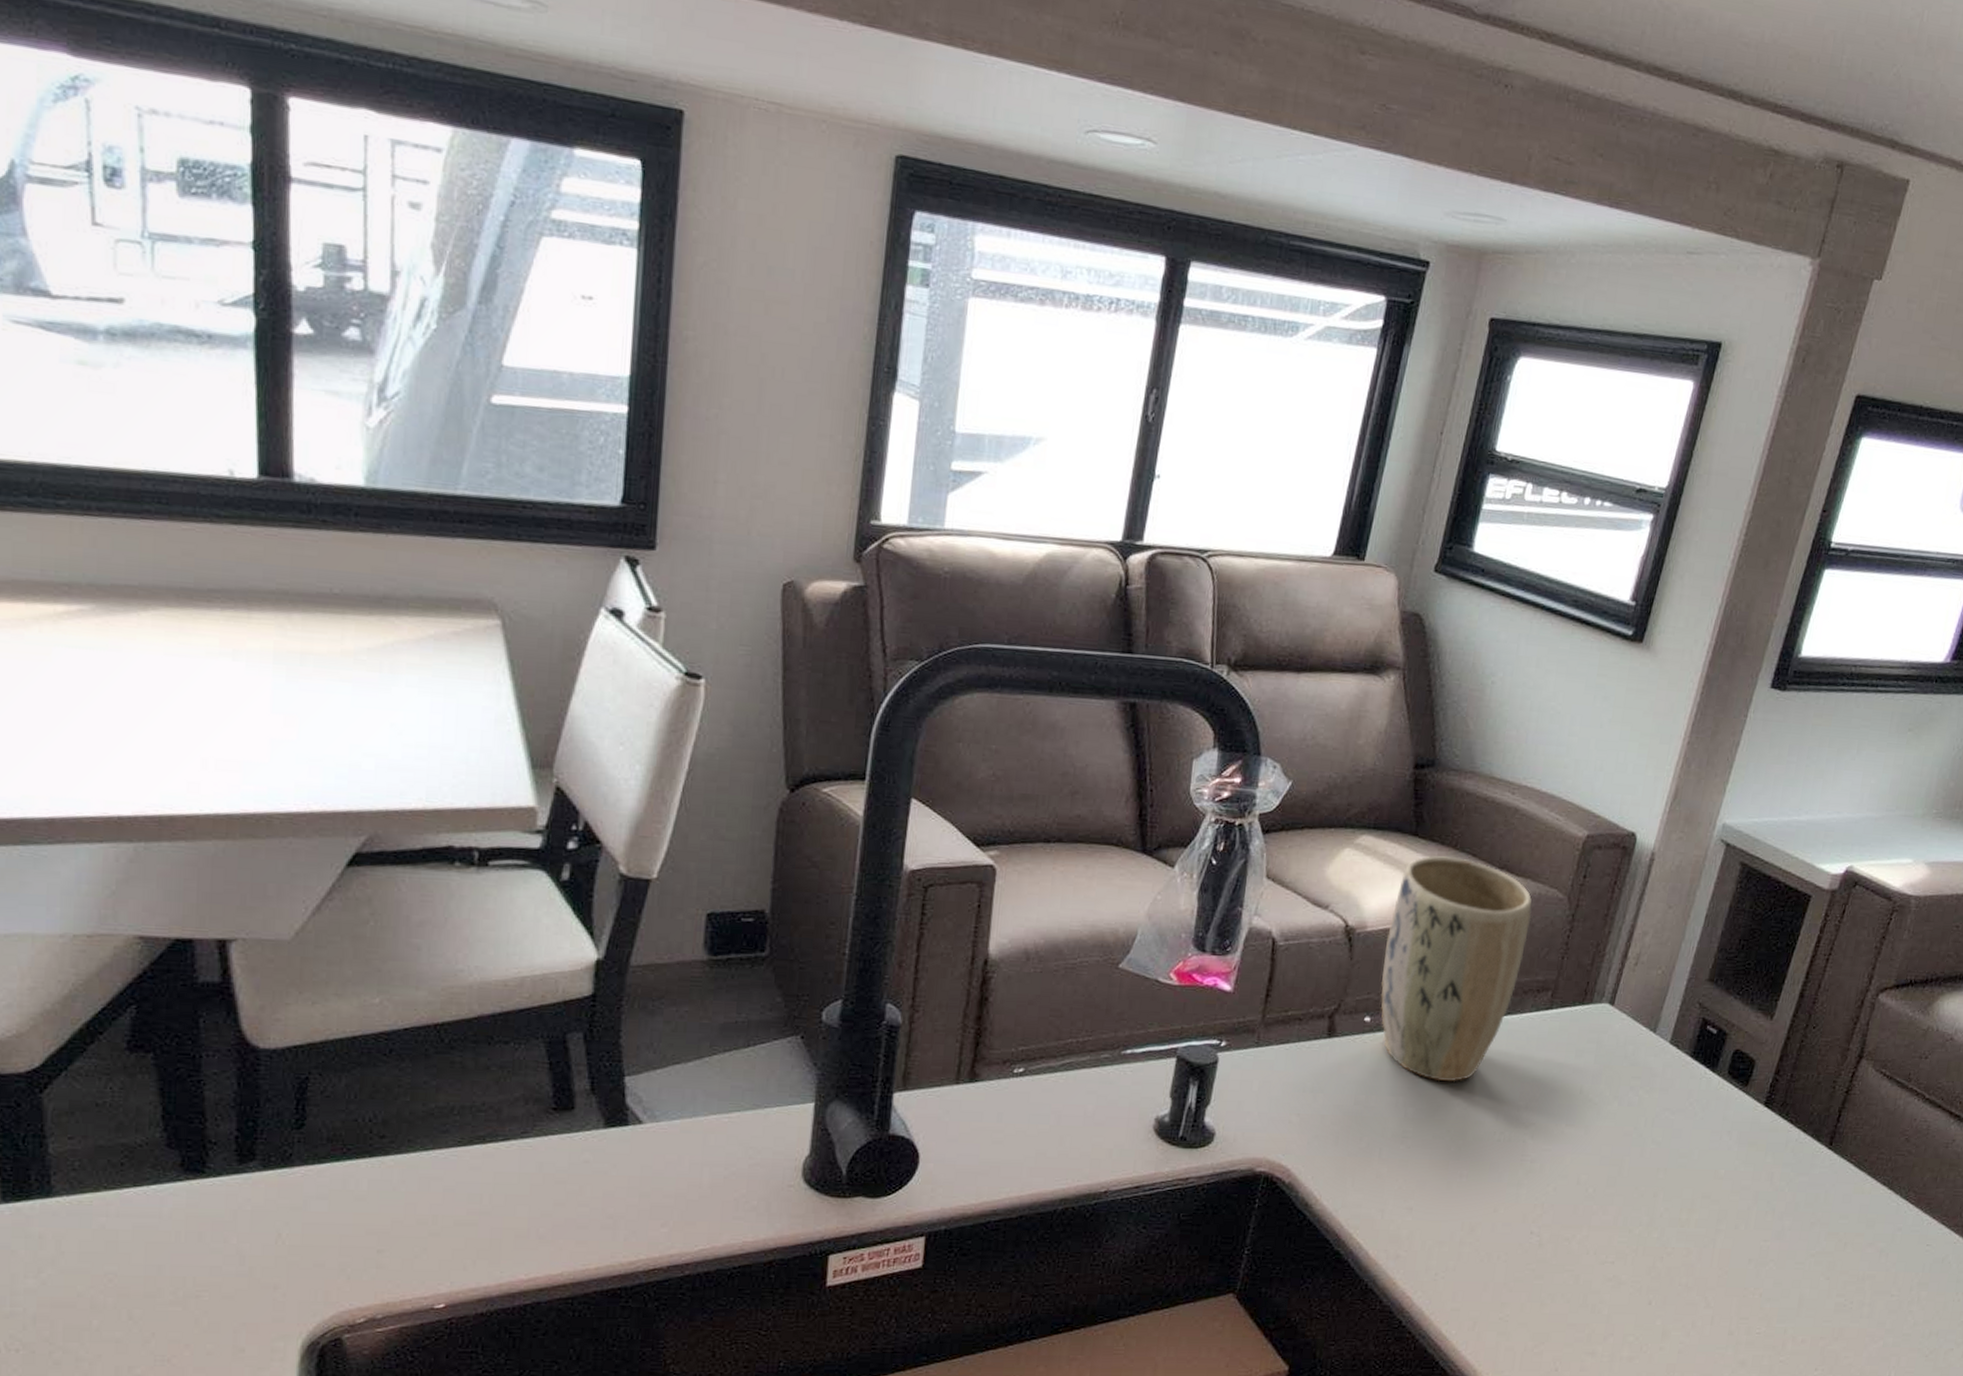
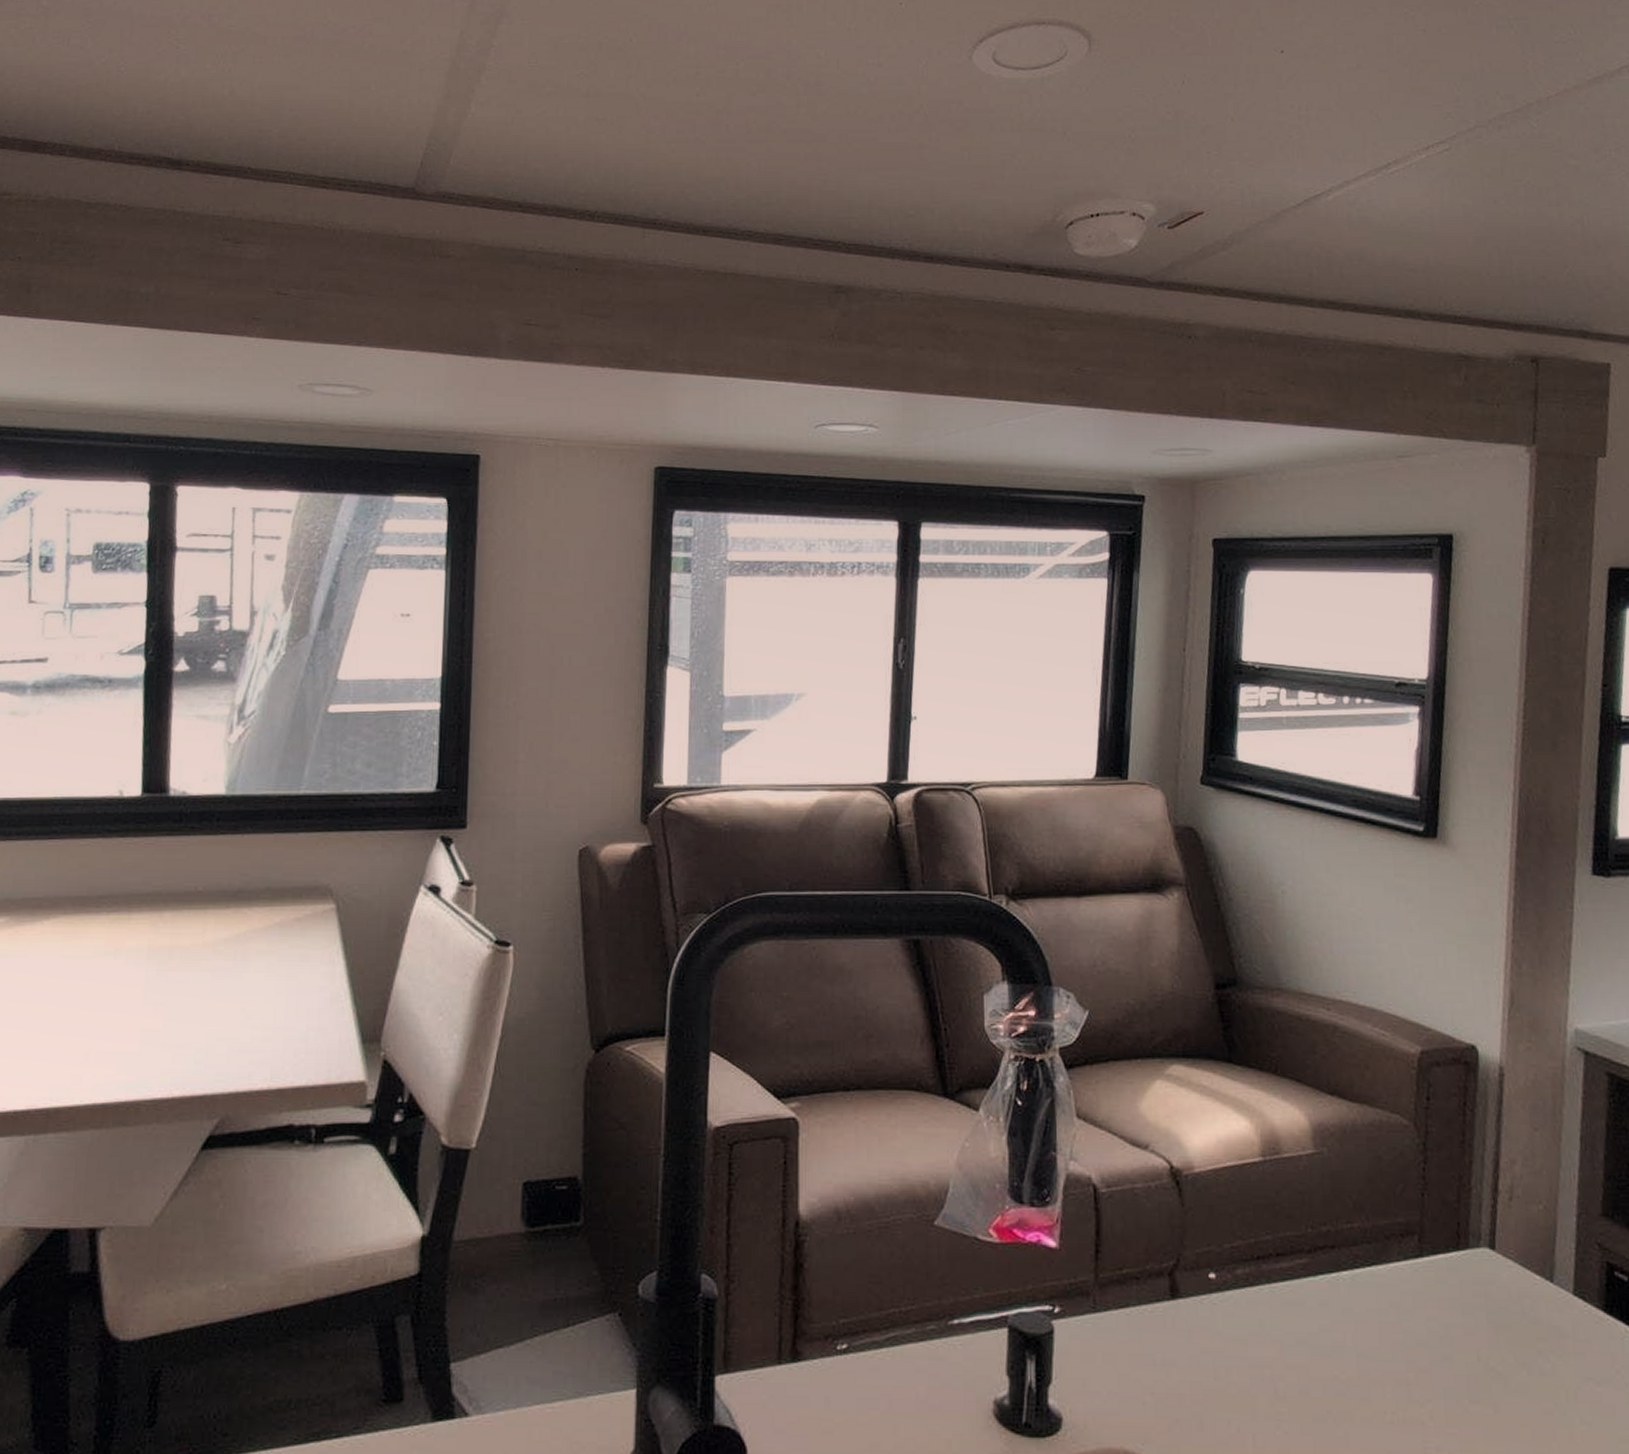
plant pot: present [1380,856,1532,1082] -> none [1218,1084,1377,1350]

